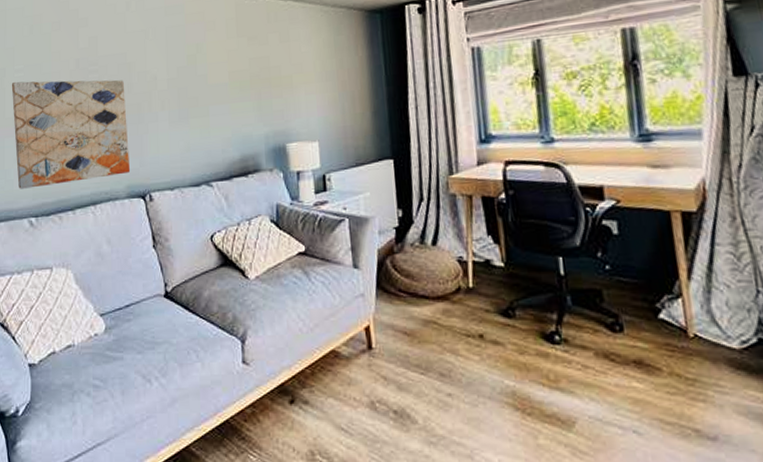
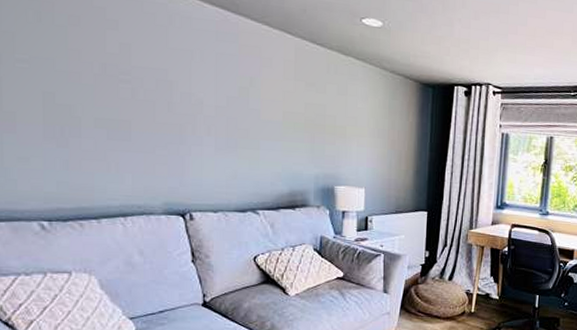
wall art: present [11,80,131,189] -> none [10,72,169,192]

